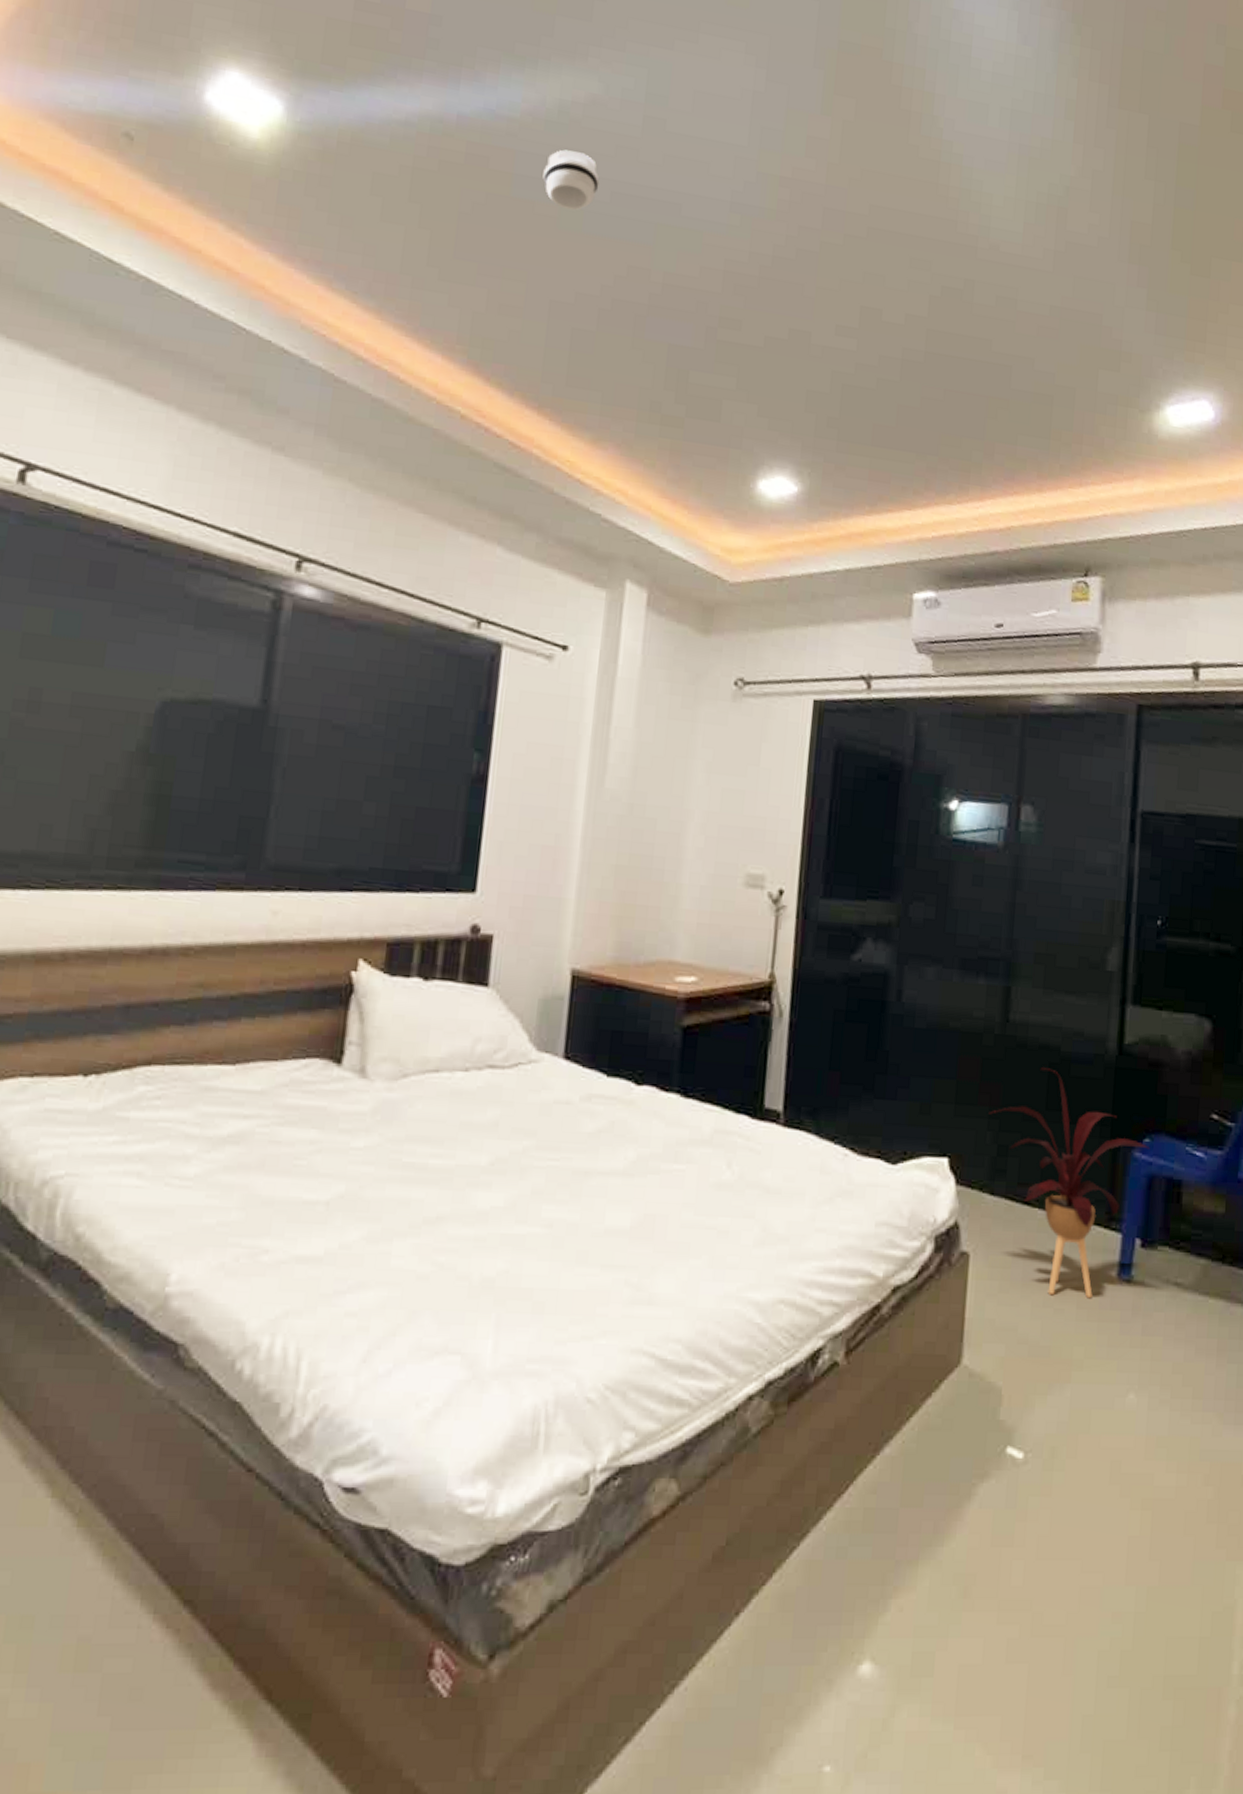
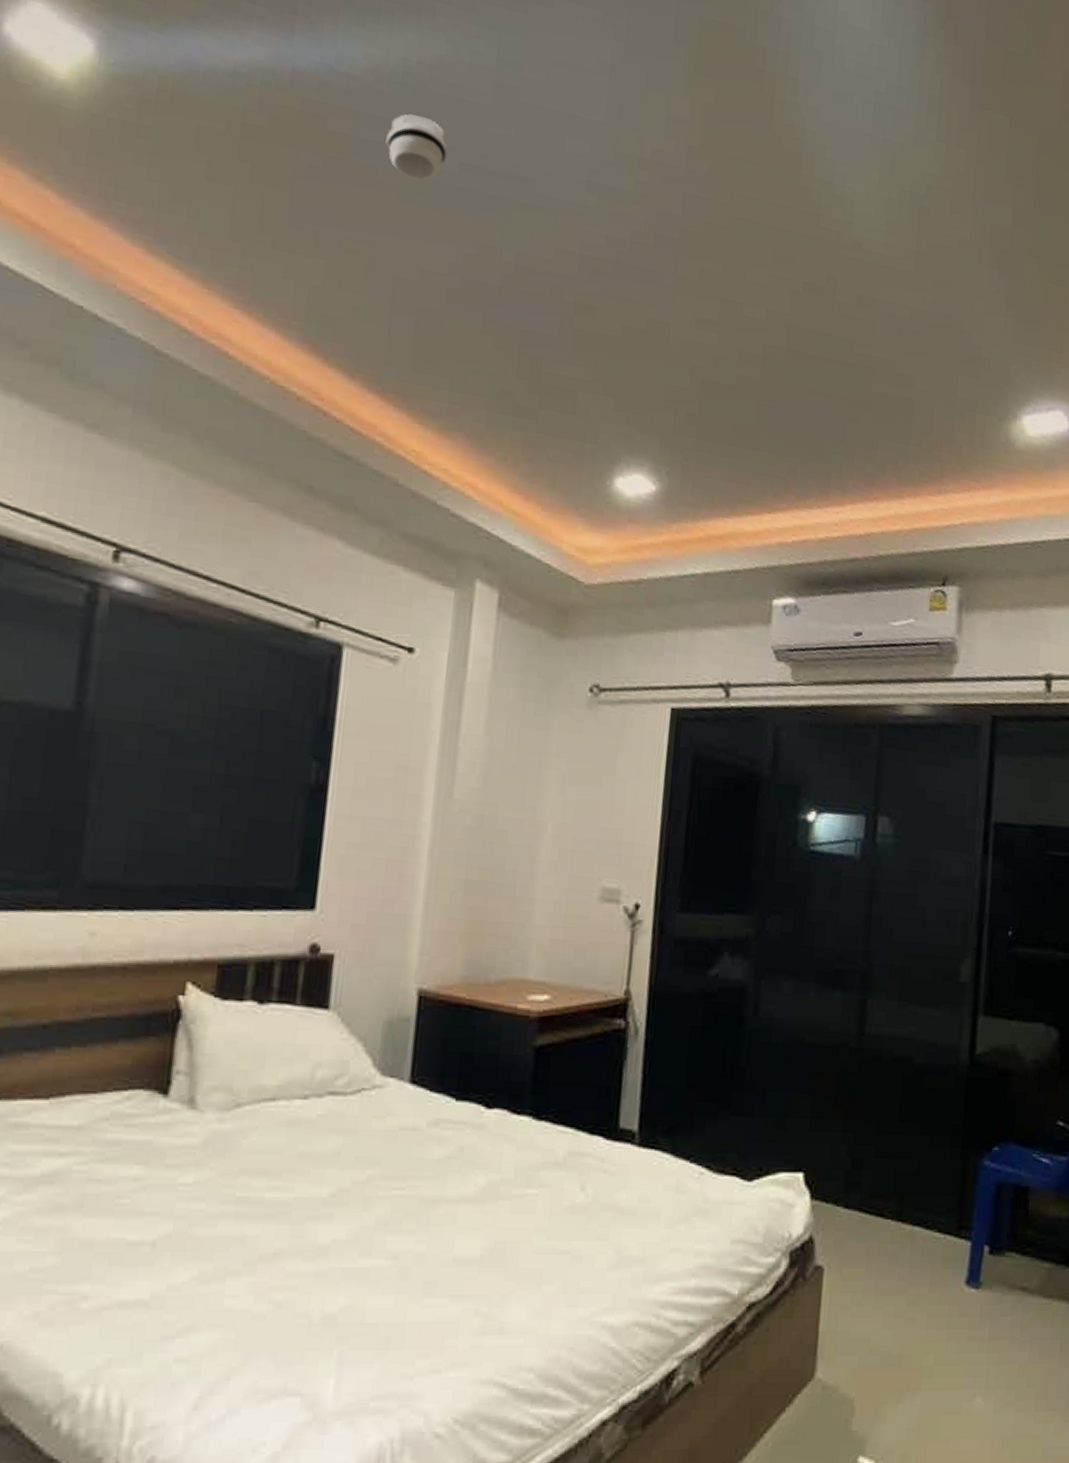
house plant: present [988,1068,1149,1297] -> none [843,1080,998,1305]

